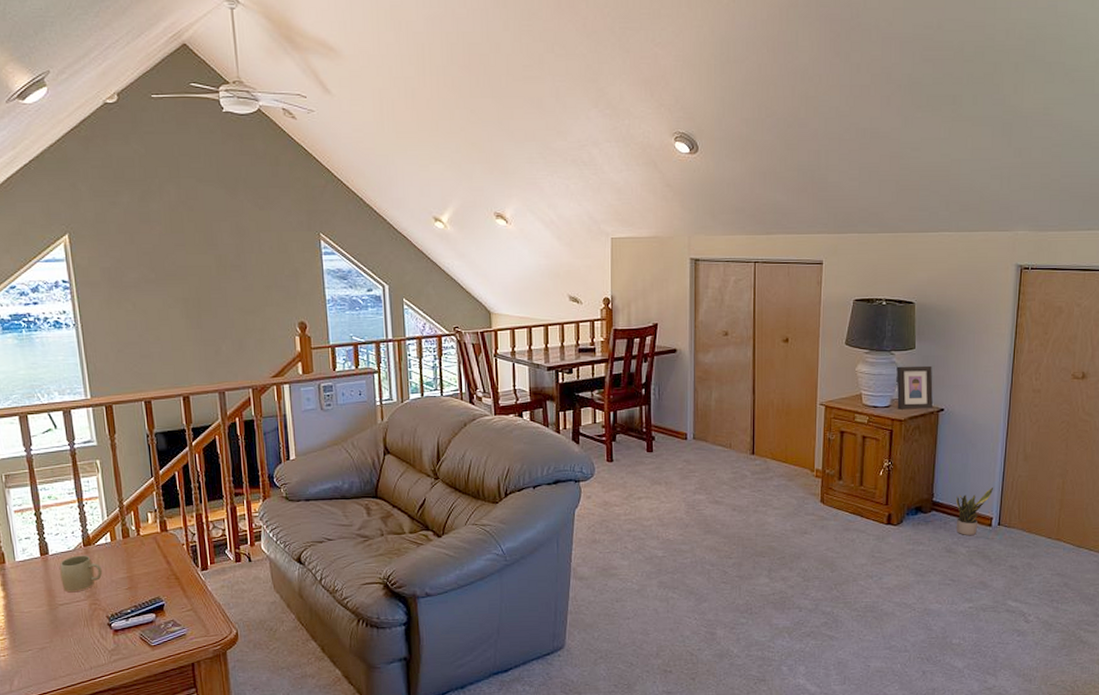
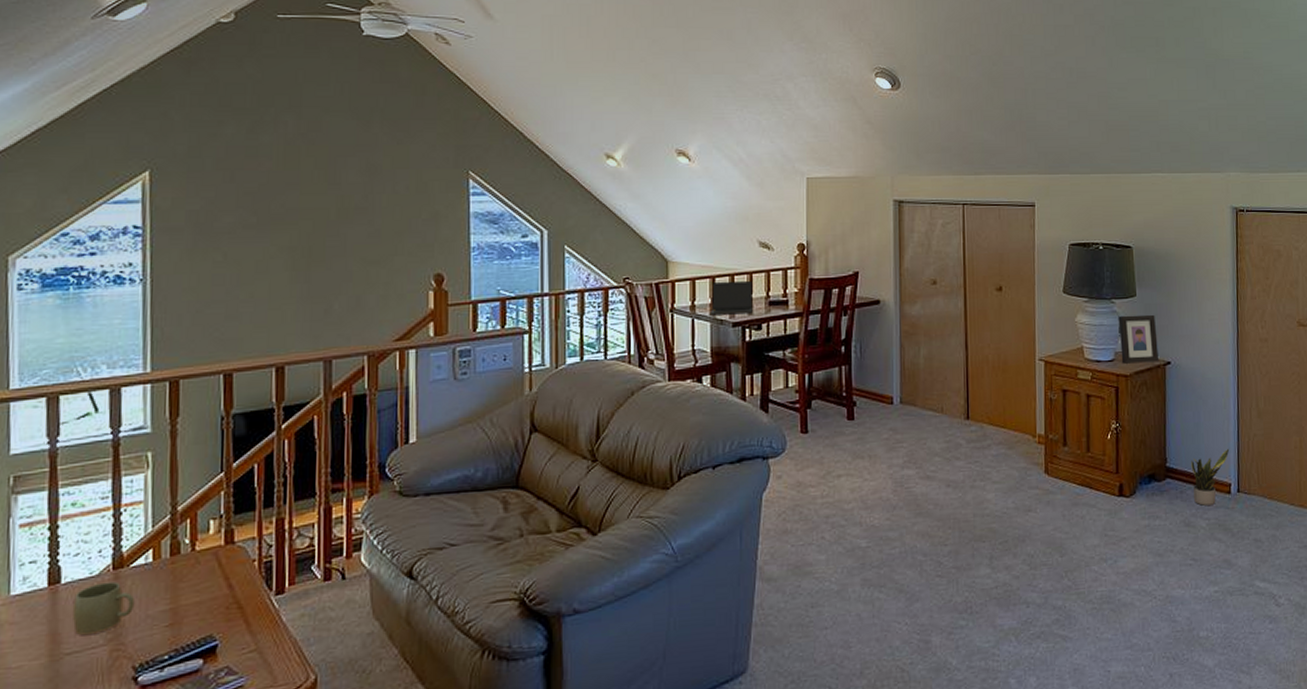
laptop: none [528,330,565,360] -> present [711,280,753,315]

